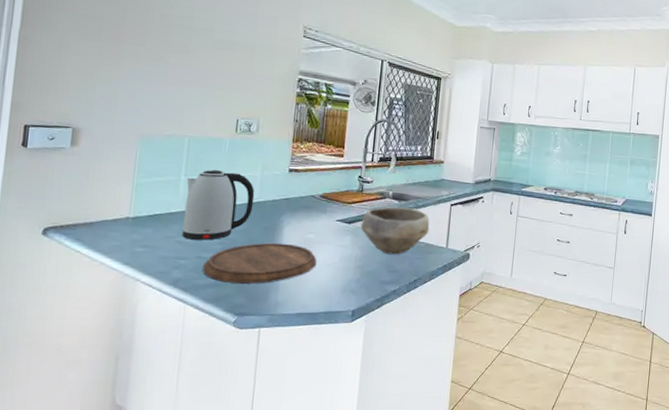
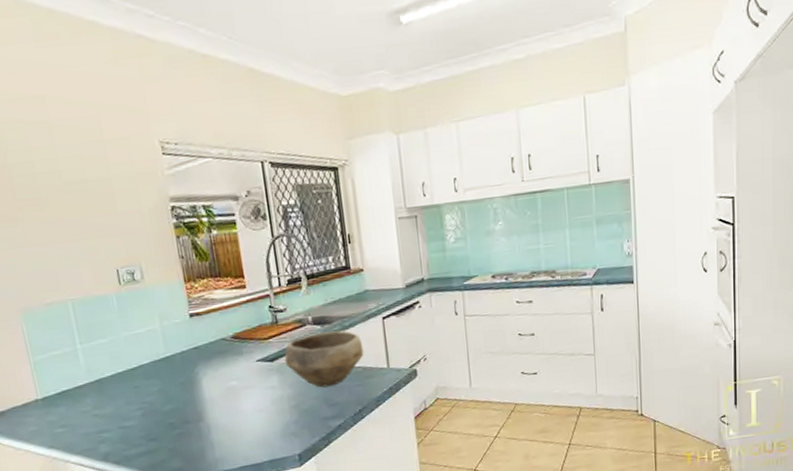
kettle: present [182,170,255,240] -> none [83,329,163,411]
cutting board: present [203,242,317,284] -> none [128,395,247,449]

